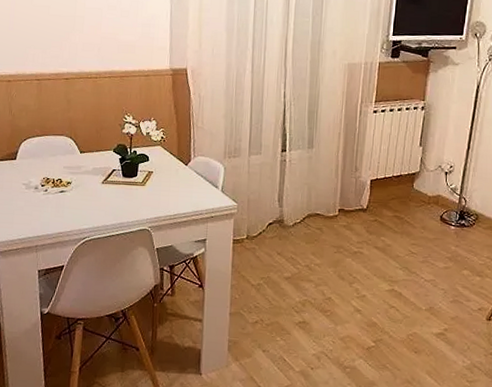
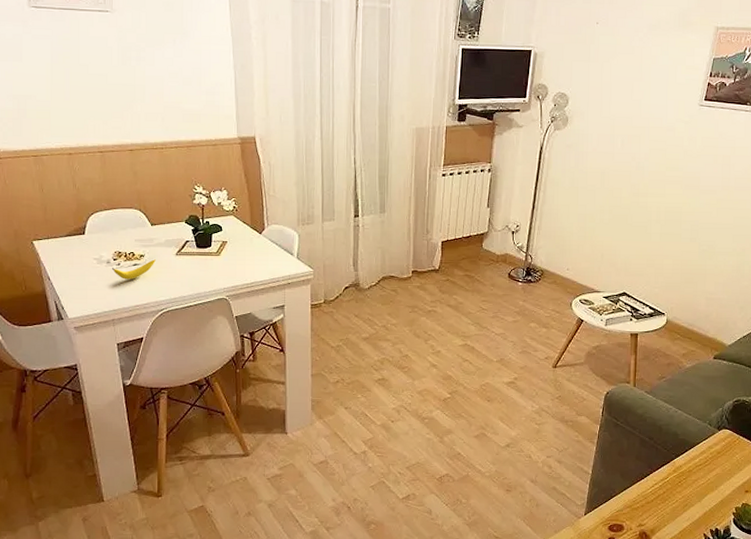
banana: none [38,187,82,206] -> present [111,259,156,280]

